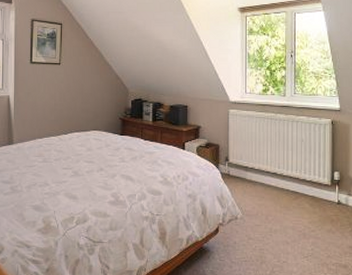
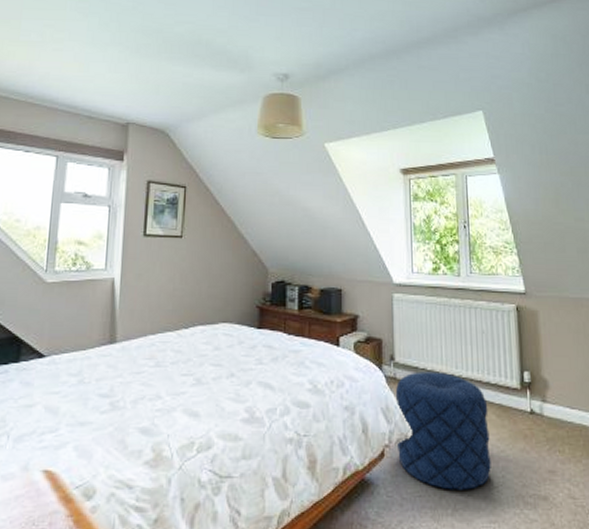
pouf: none [228,170,303,258] -> present [395,371,491,490]

